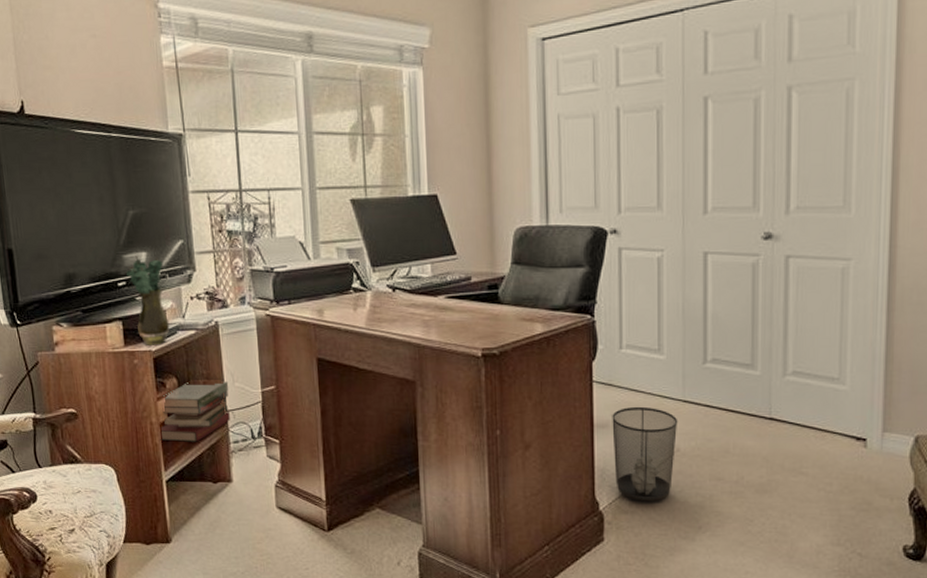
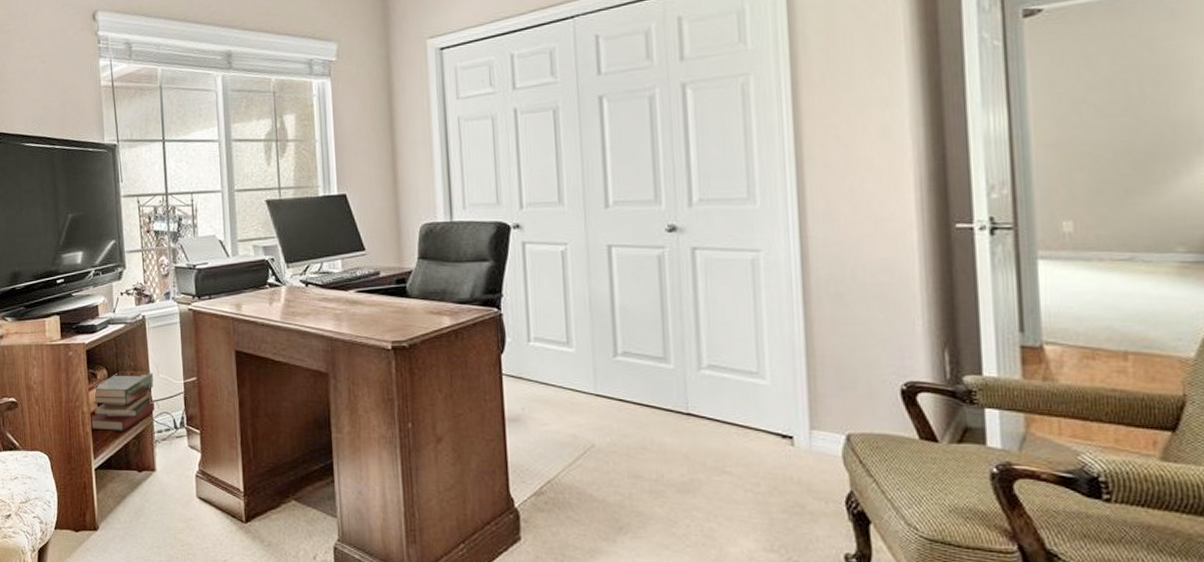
vase: present [125,255,170,345] -> none [64,255,102,338]
waste bin: present [612,406,678,502] -> none [523,400,592,500]

